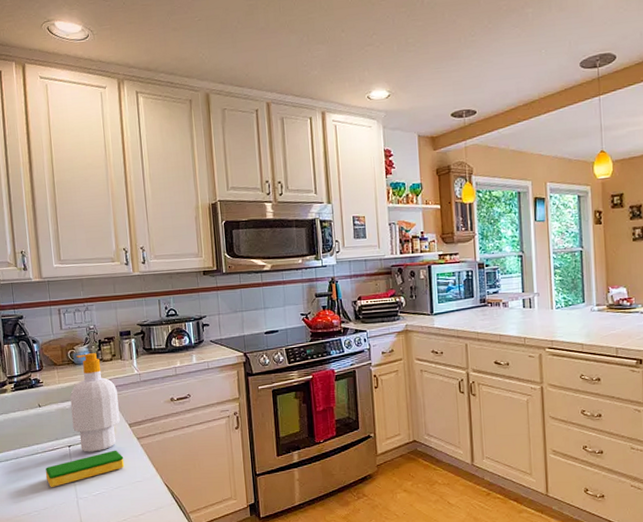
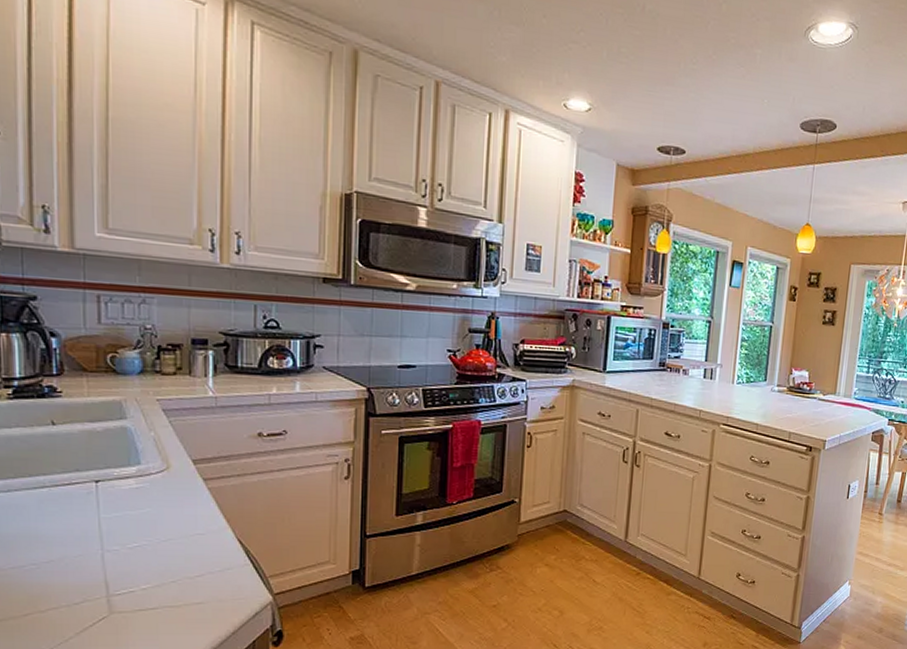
dish sponge: present [45,450,125,487] -> none [54,491,181,534]
soap bottle: present [70,353,120,452] -> none [104,361,180,492]

